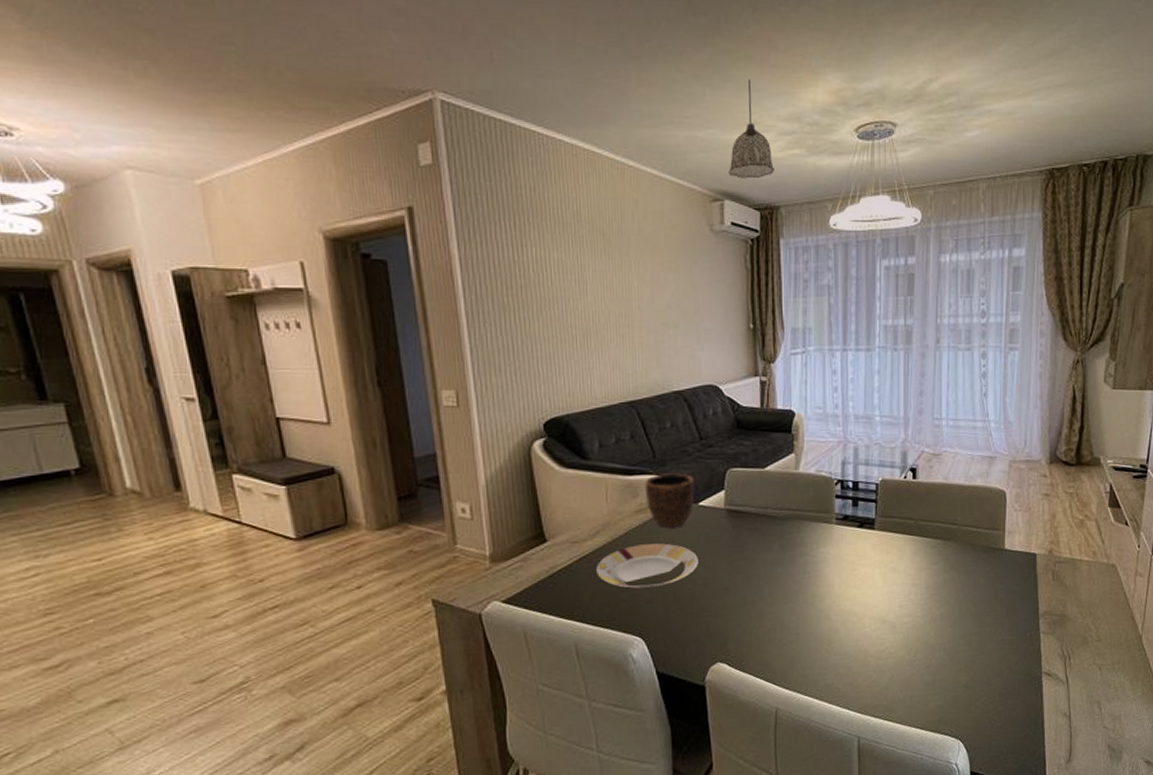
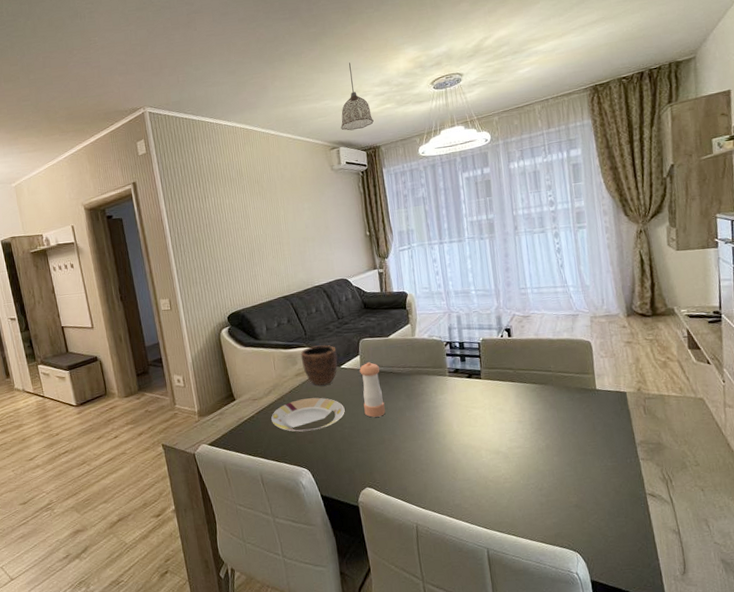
pepper shaker: none [723,500,751,573] -> present [359,362,385,417]

